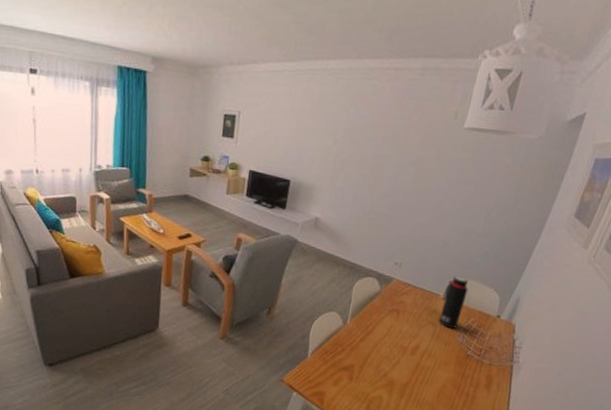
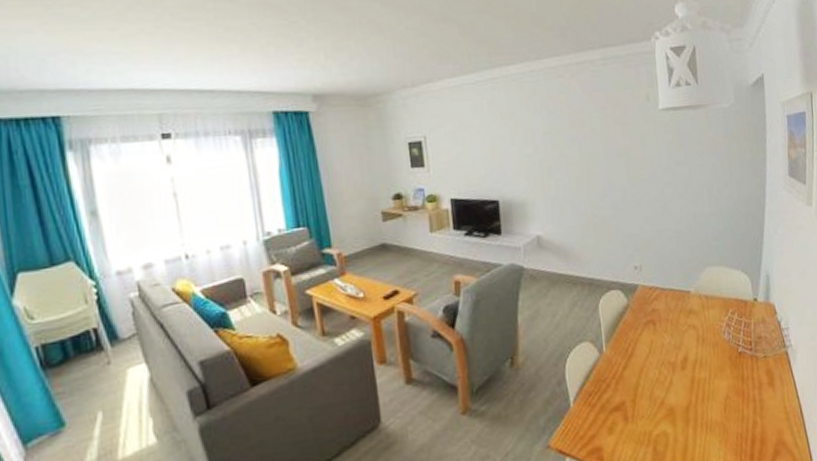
water bottle: present [438,276,469,328] -> none [693,265,719,327]

